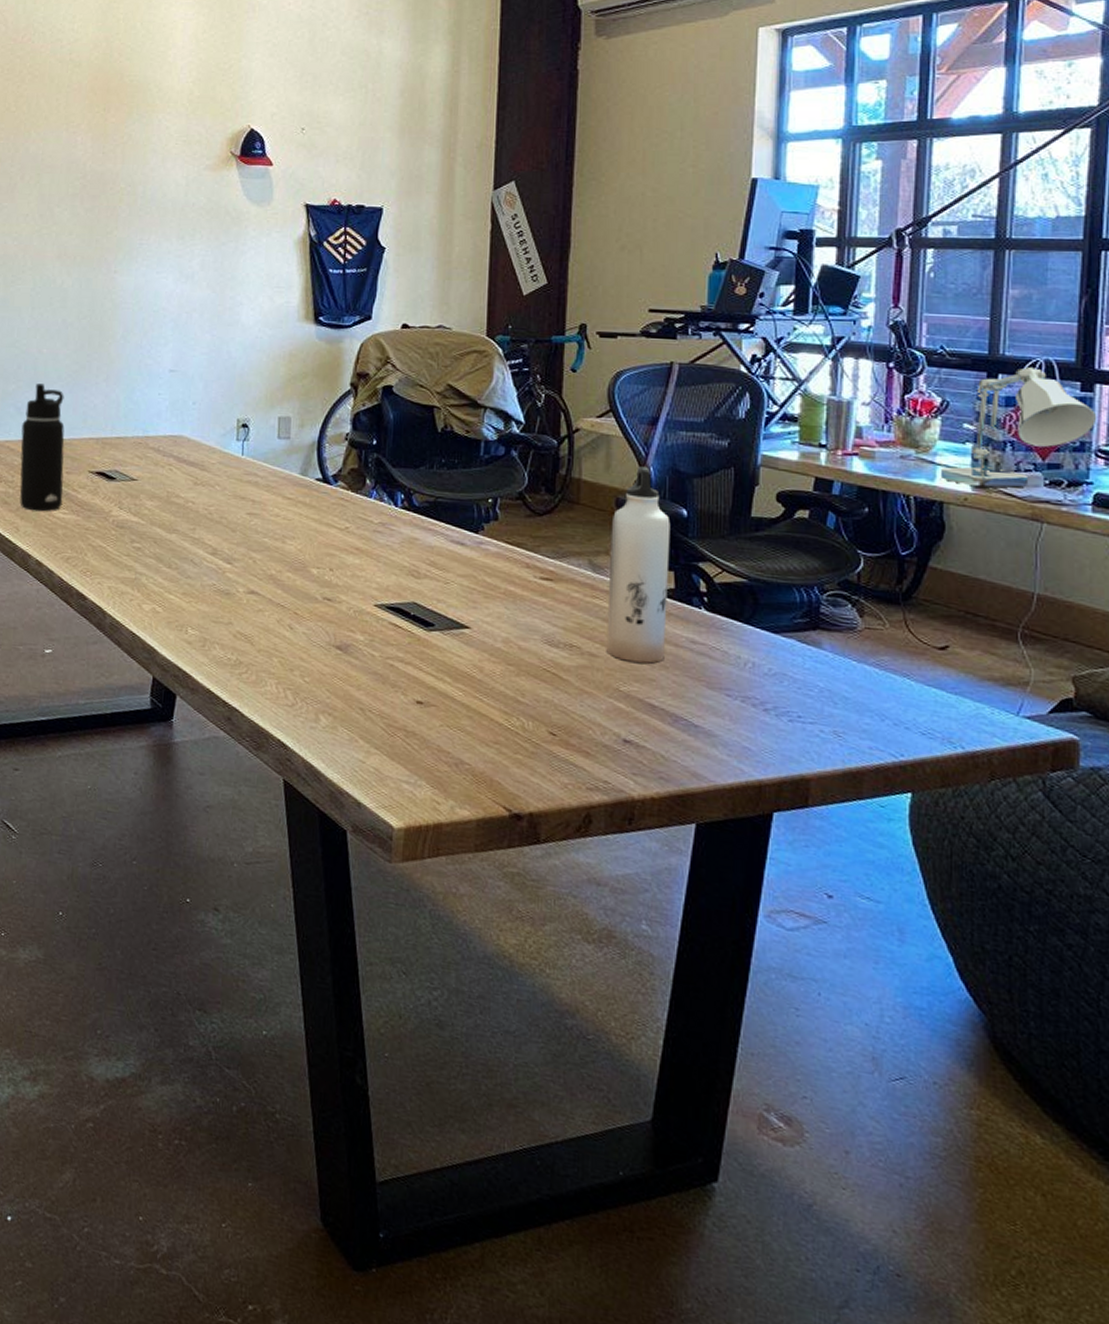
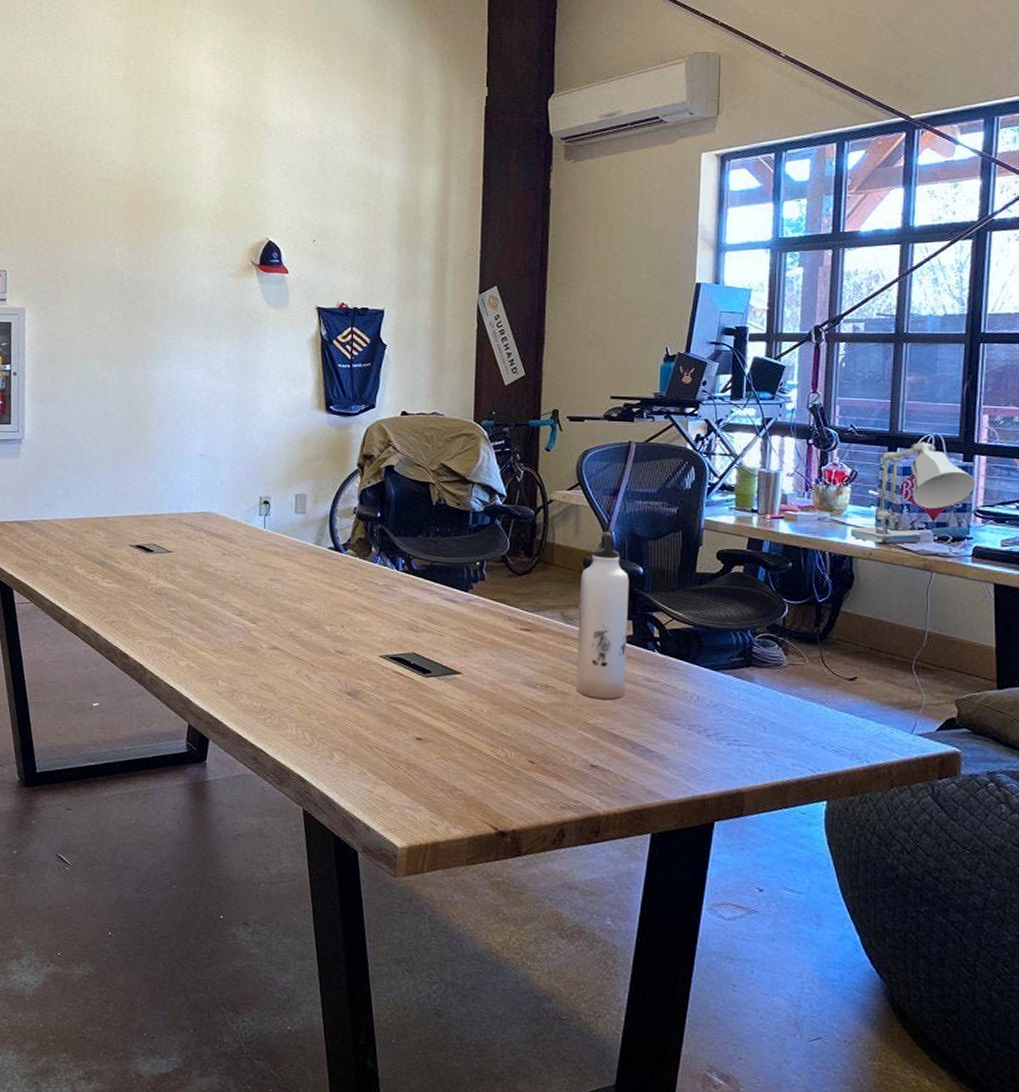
water bottle: present [19,383,65,511] -> none [68,468,108,581]

